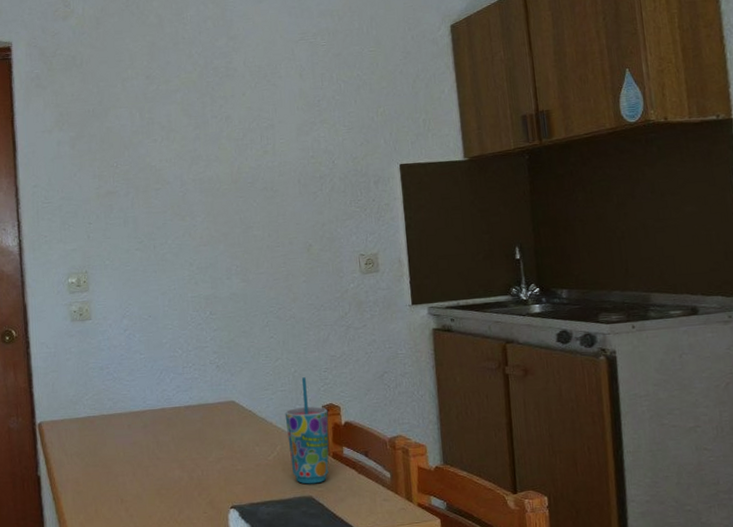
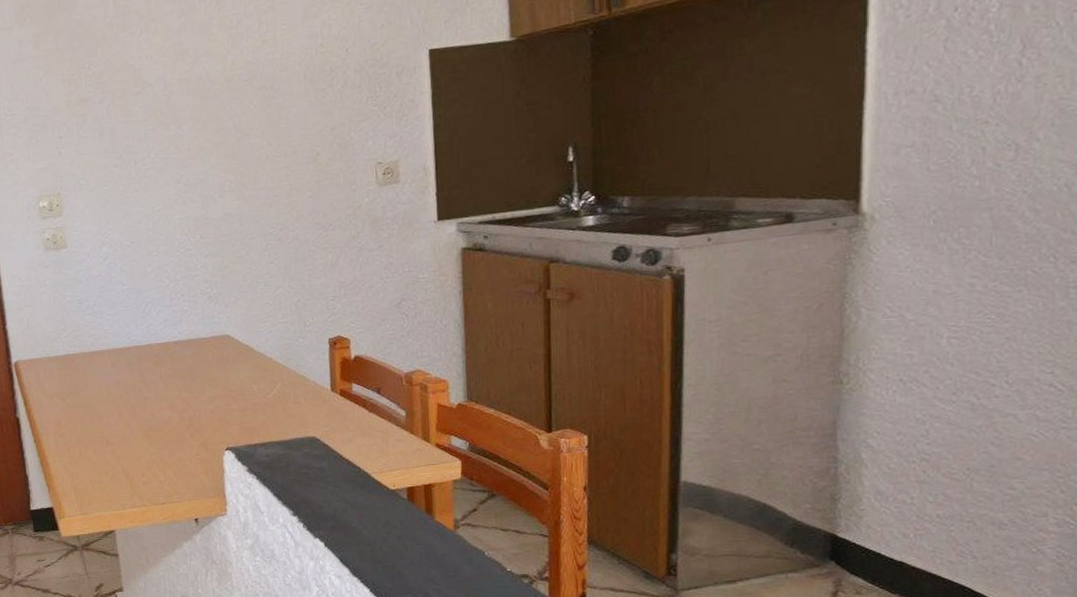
cup: present [284,377,329,484] -> none [286,307,336,424]

